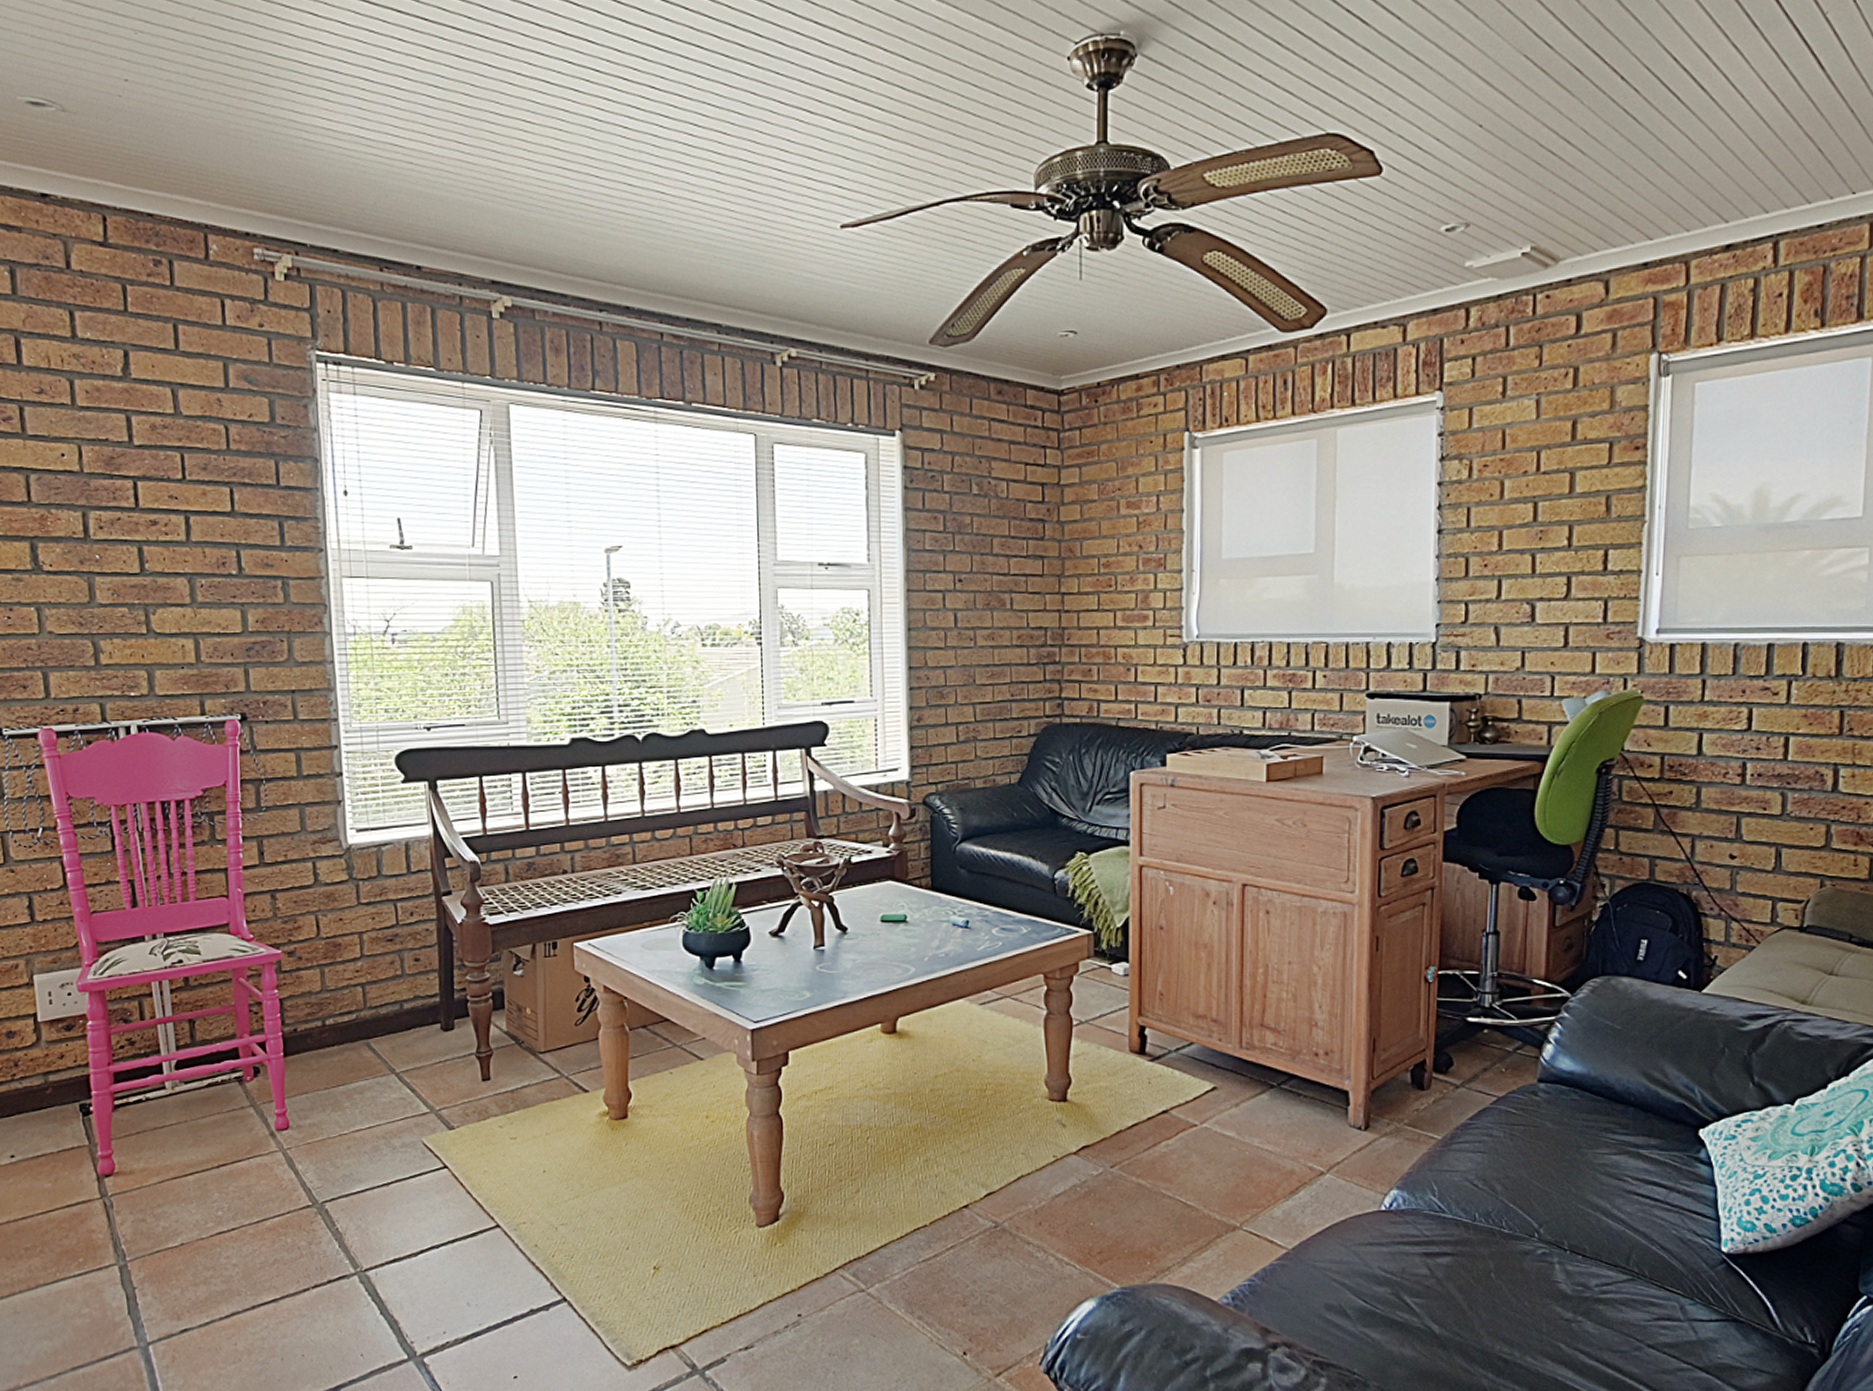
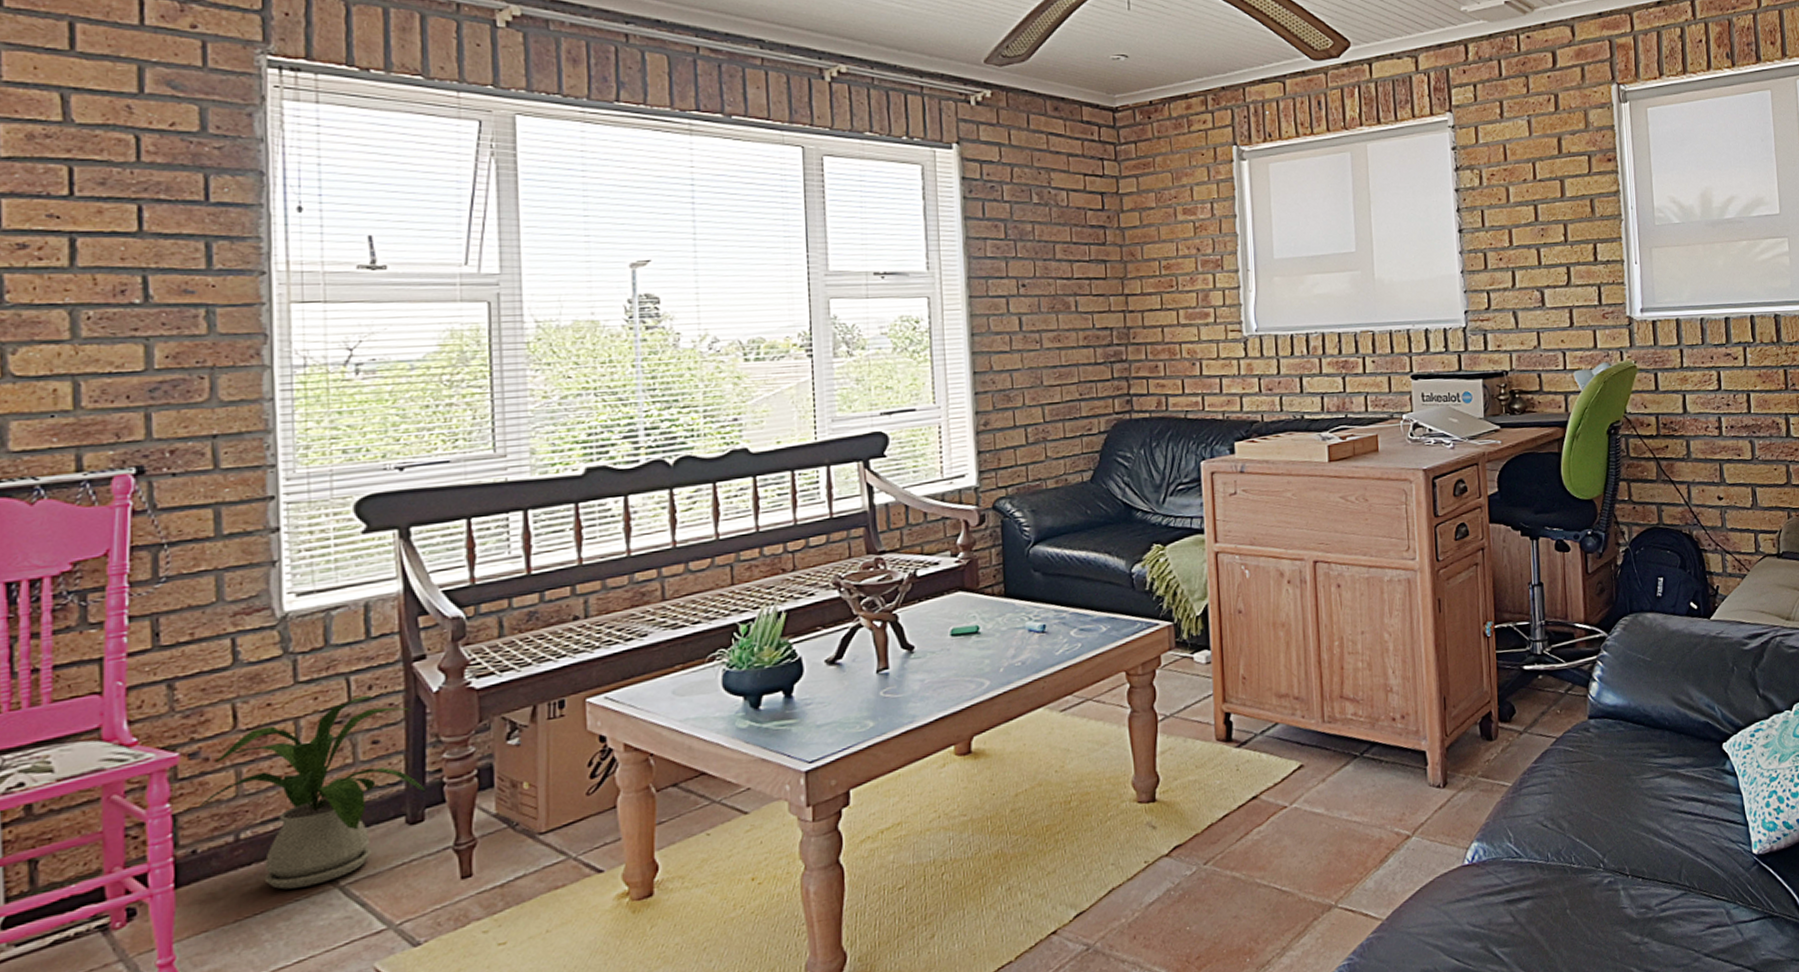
house plant: none [297,919,455,1069] -> present [199,694,427,890]

